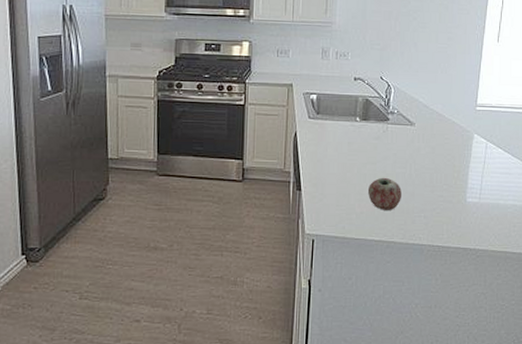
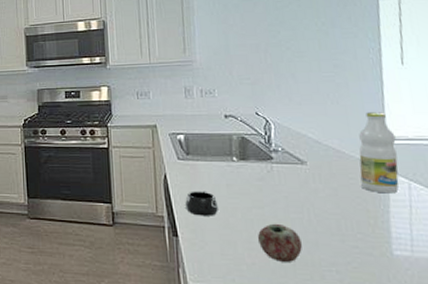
mug: none [311,148,339,171] -> present [185,191,218,216]
bottle: none [453,82,483,152] -> present [359,112,399,194]

